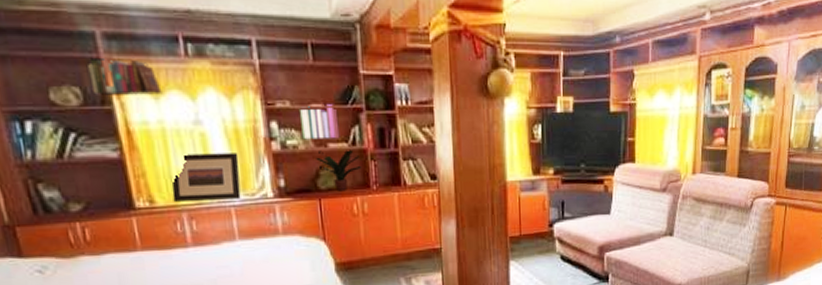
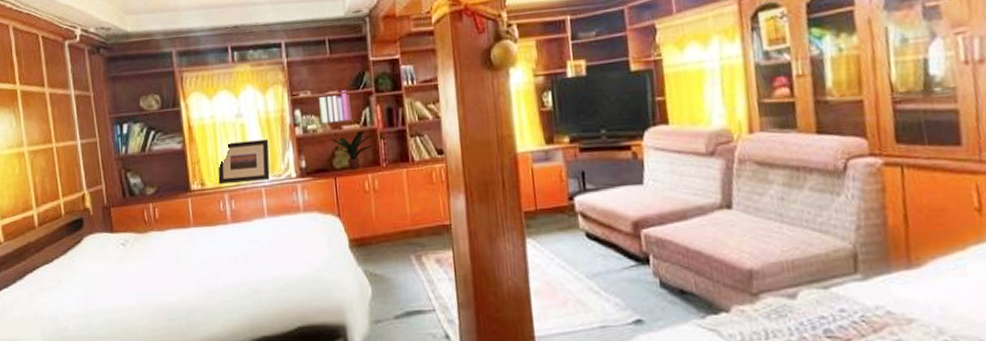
books: present [88,59,163,97] -> none [166,69,215,100]

